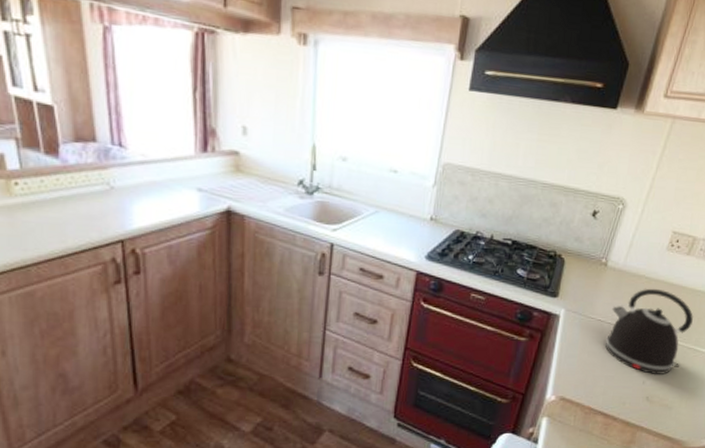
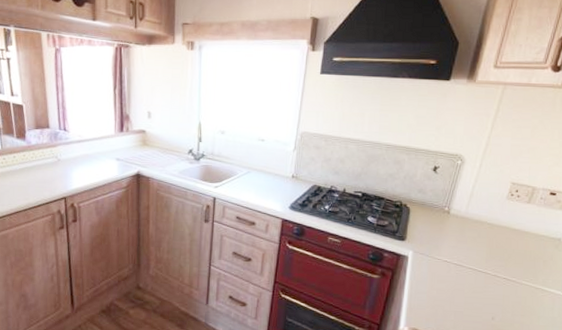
kettle: present [605,288,693,375] -> none [453,233,538,312]

